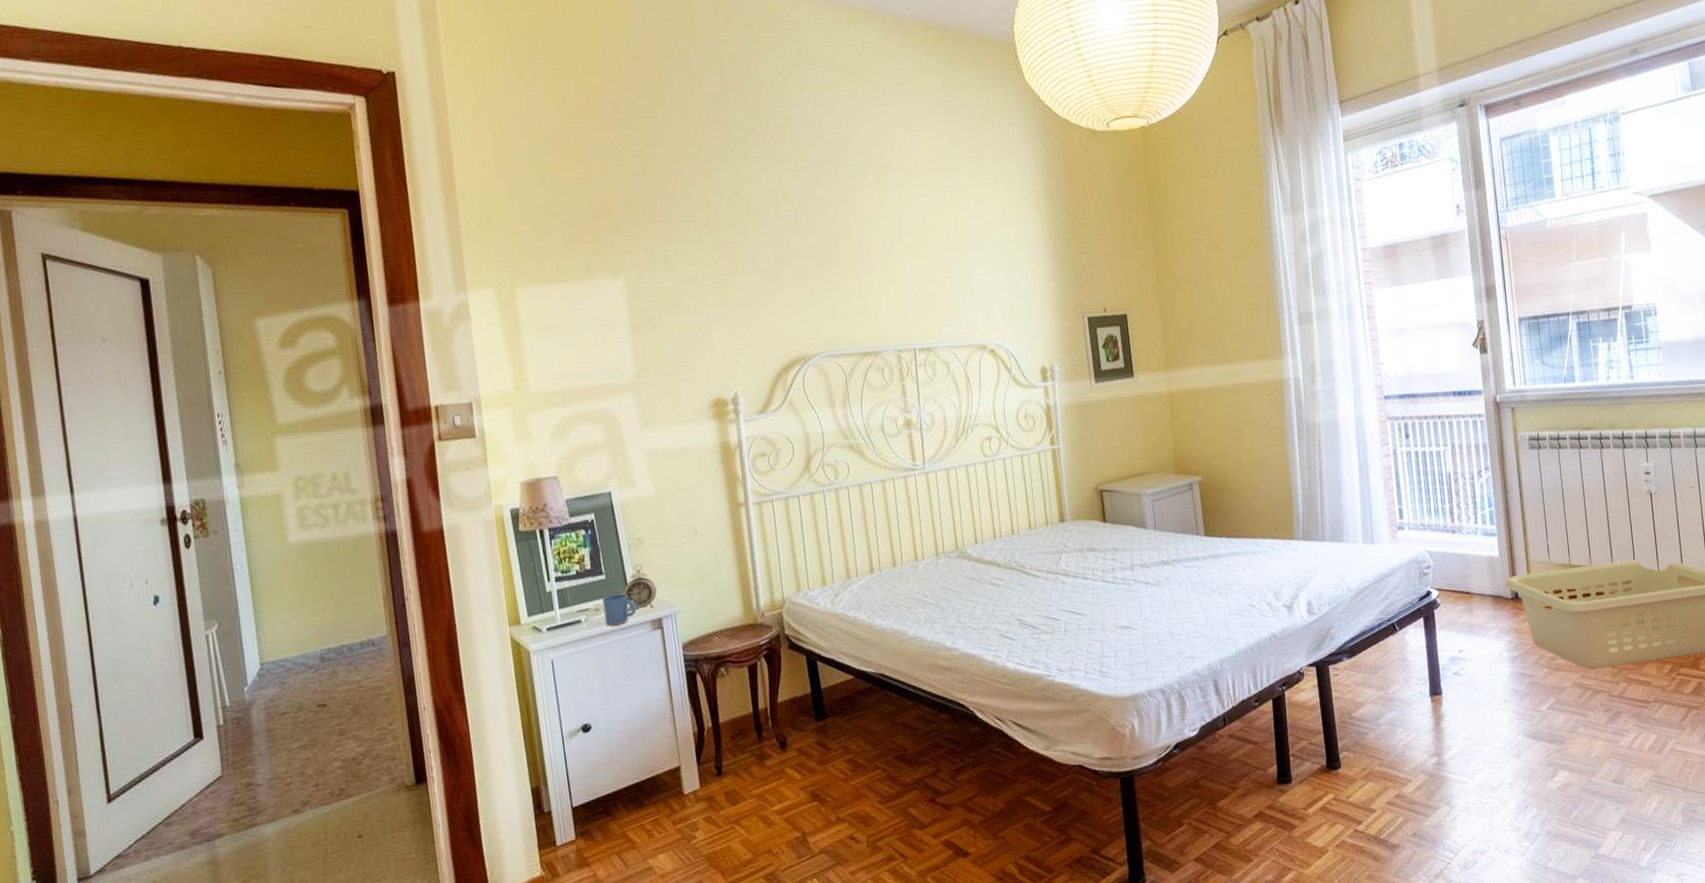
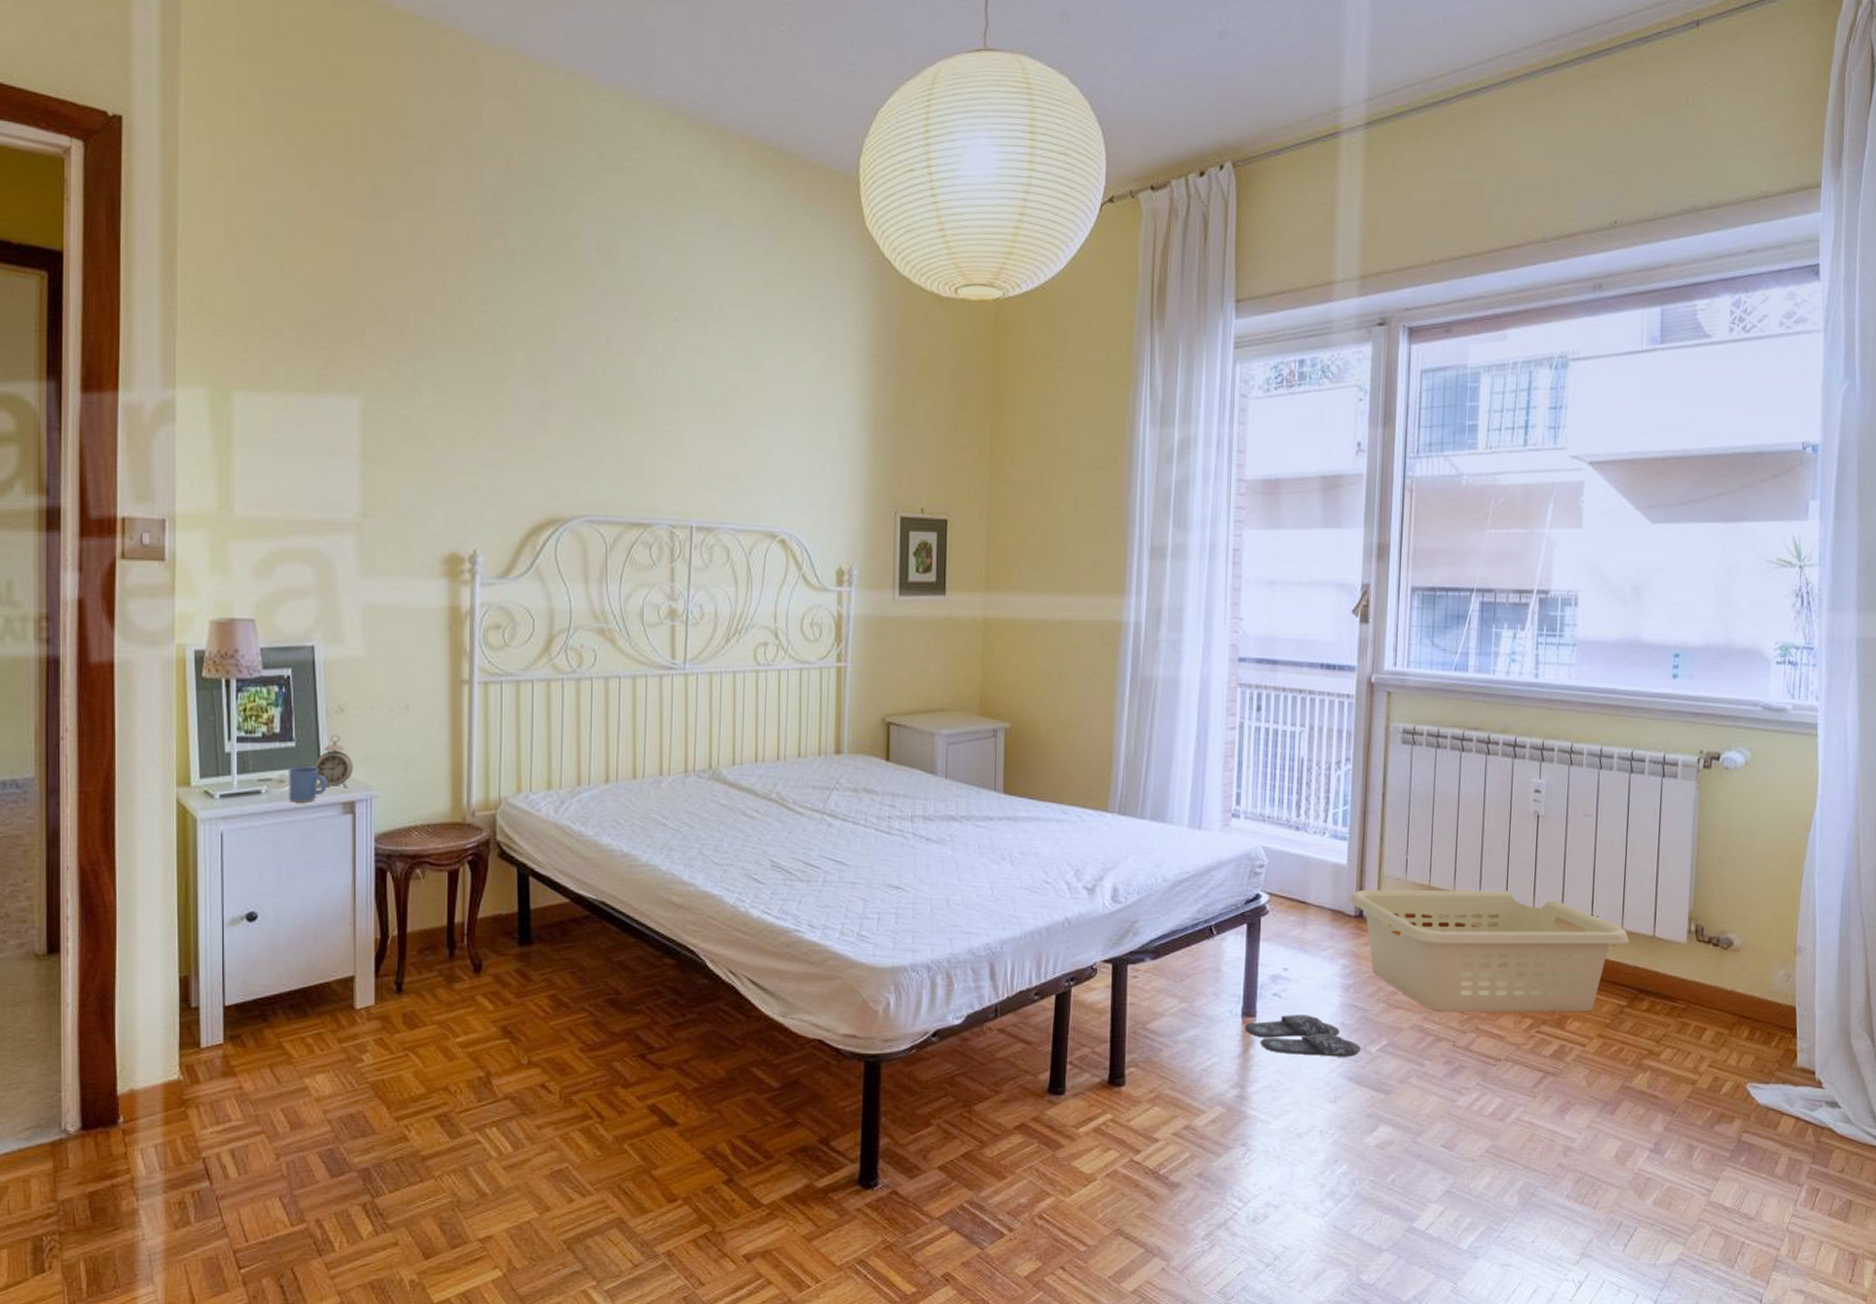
slippers: none [1434,686,1533,723] -> present [1245,1015,1360,1057]

